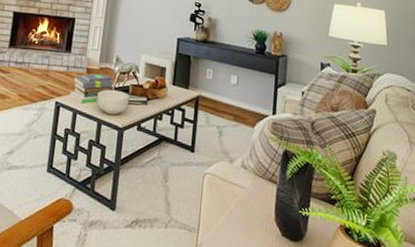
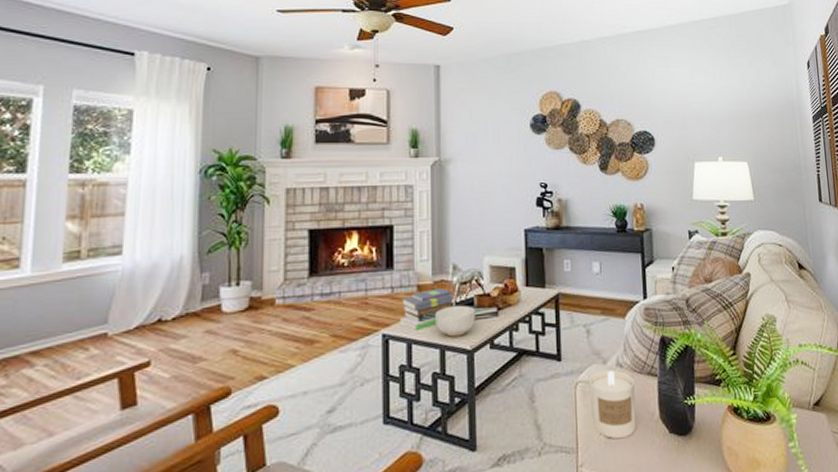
candle: none [214,168,256,231] -> present [588,369,637,440]

